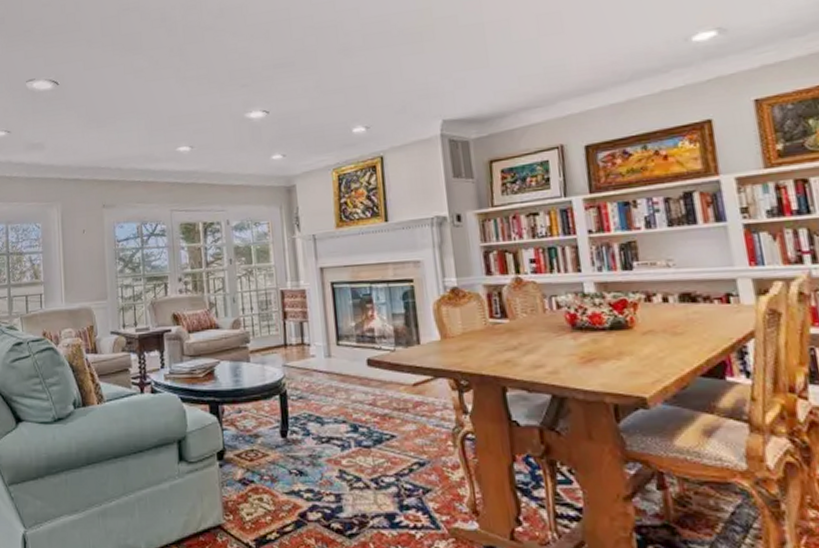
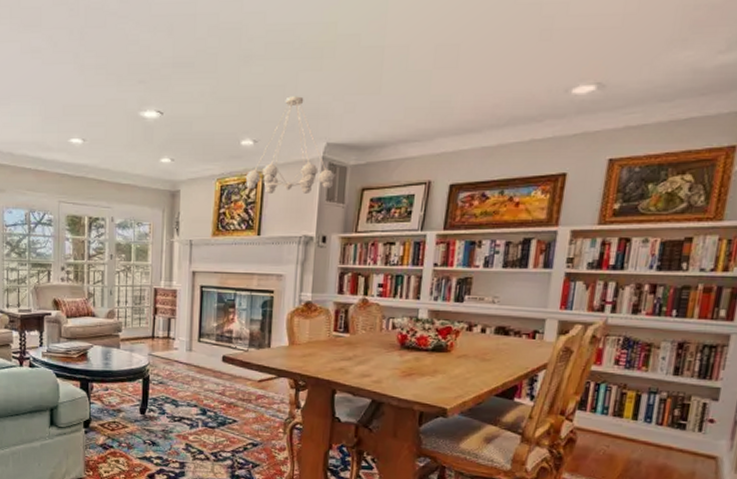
chandelier: none [362,79,459,178] -> present [245,96,336,195]

